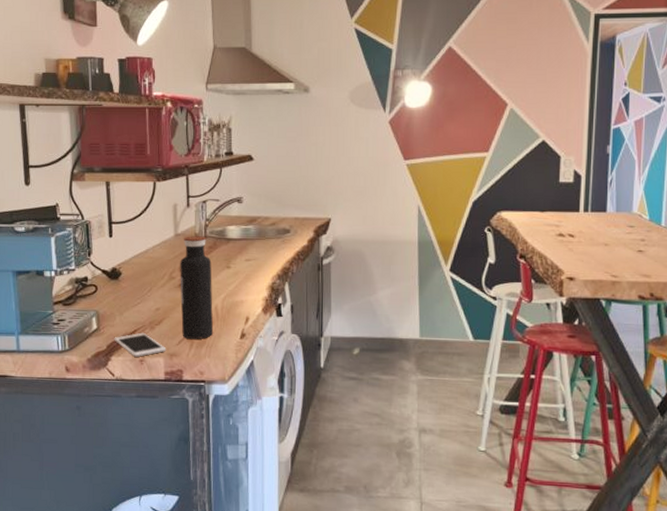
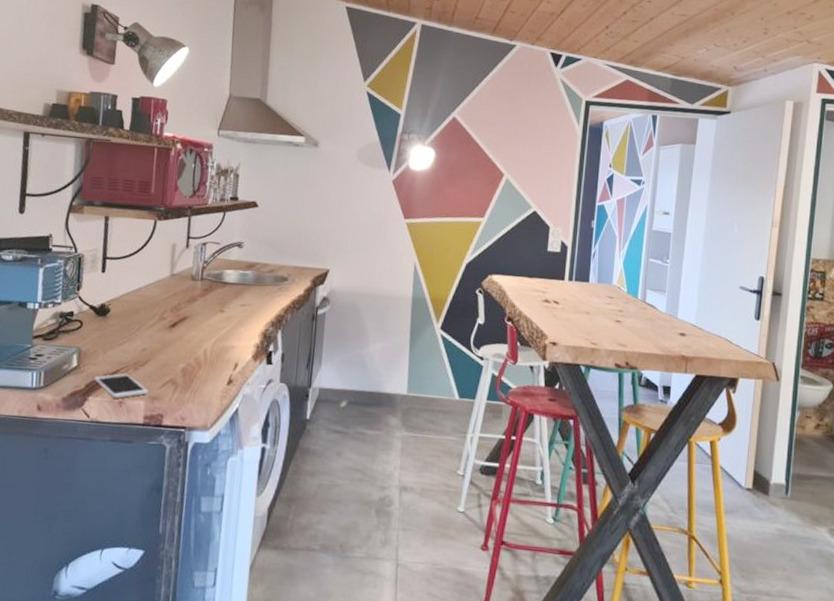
water bottle: present [180,236,214,340] -> none [166,277,206,384]

